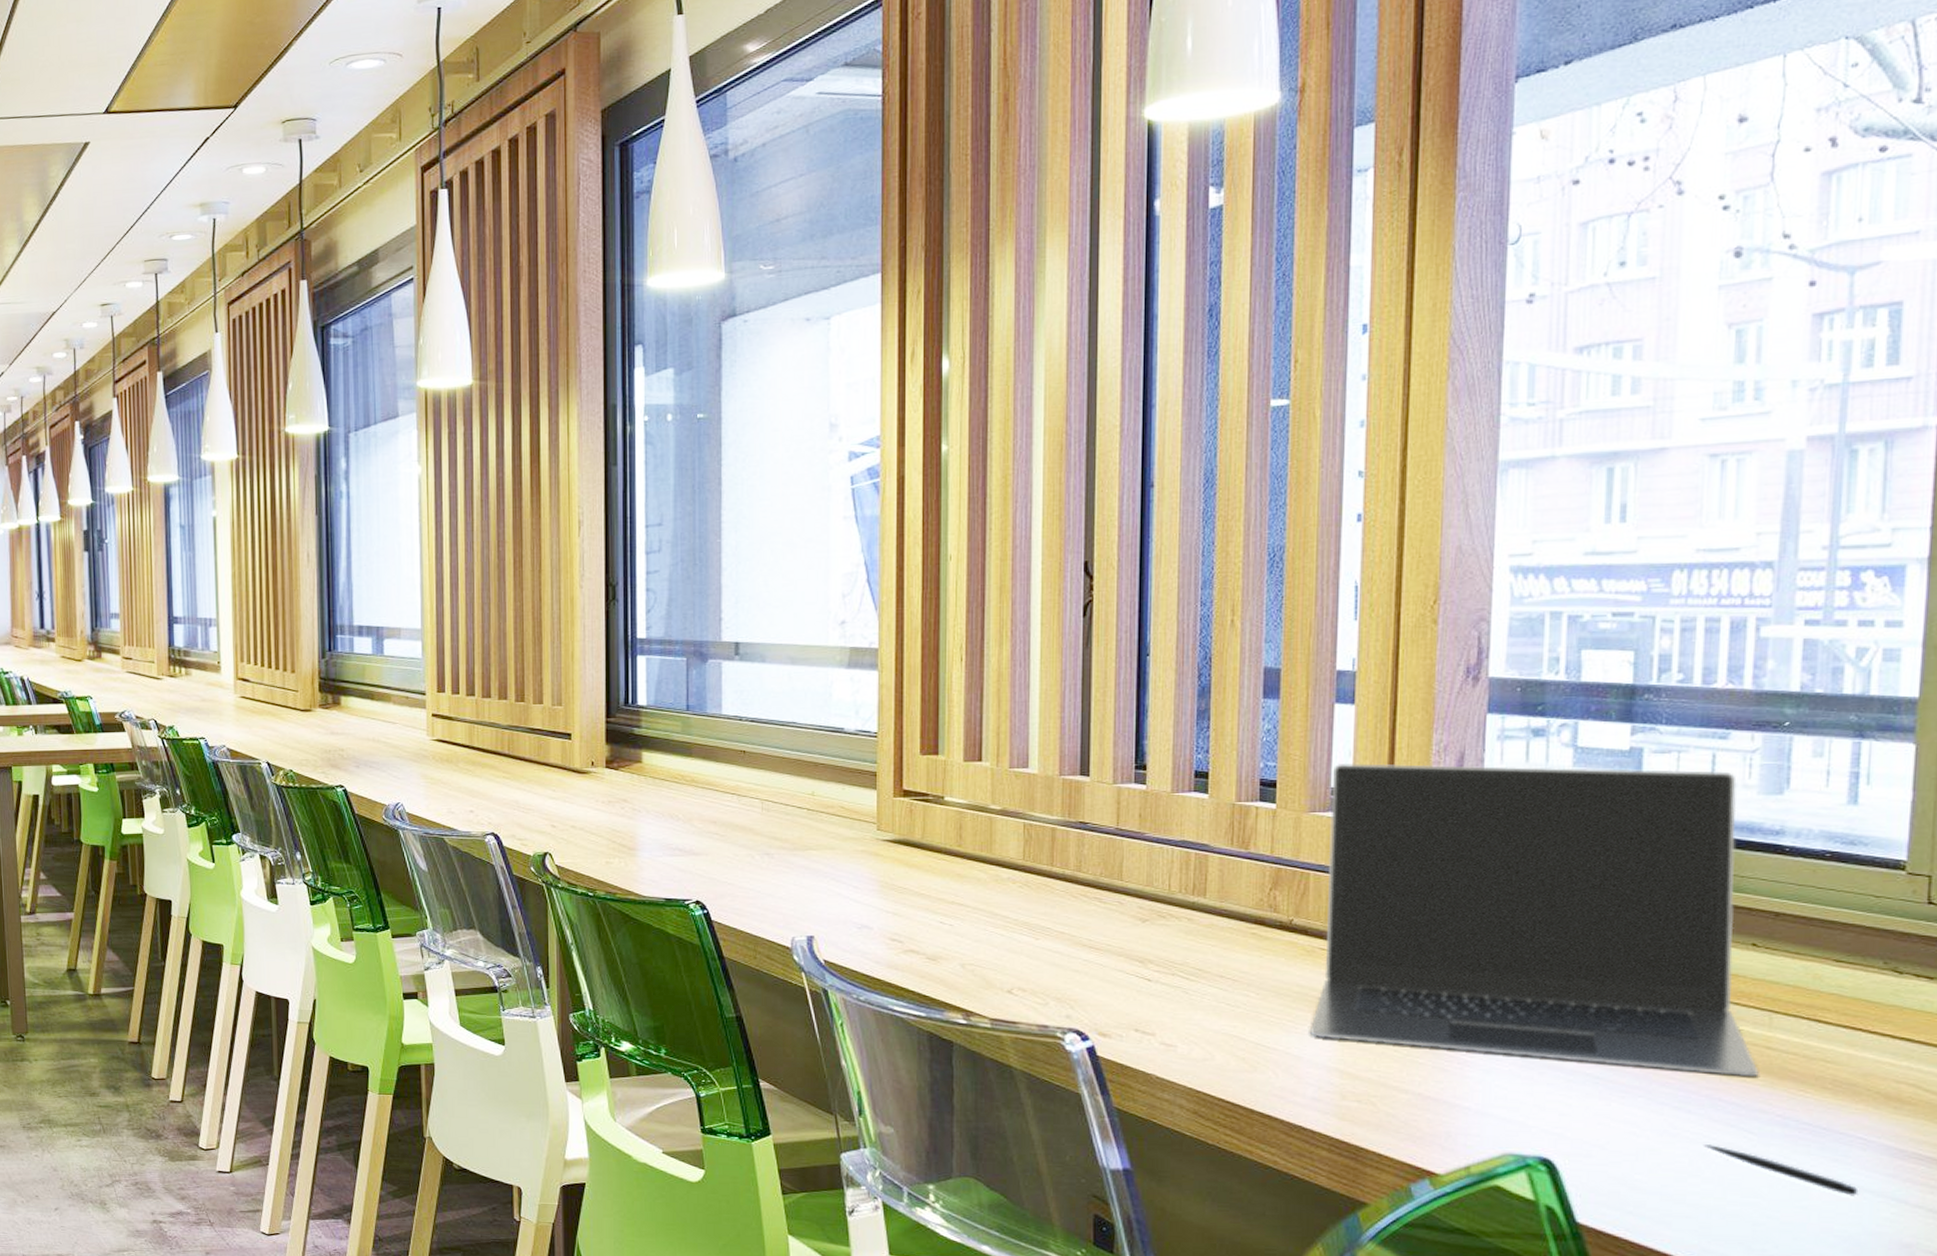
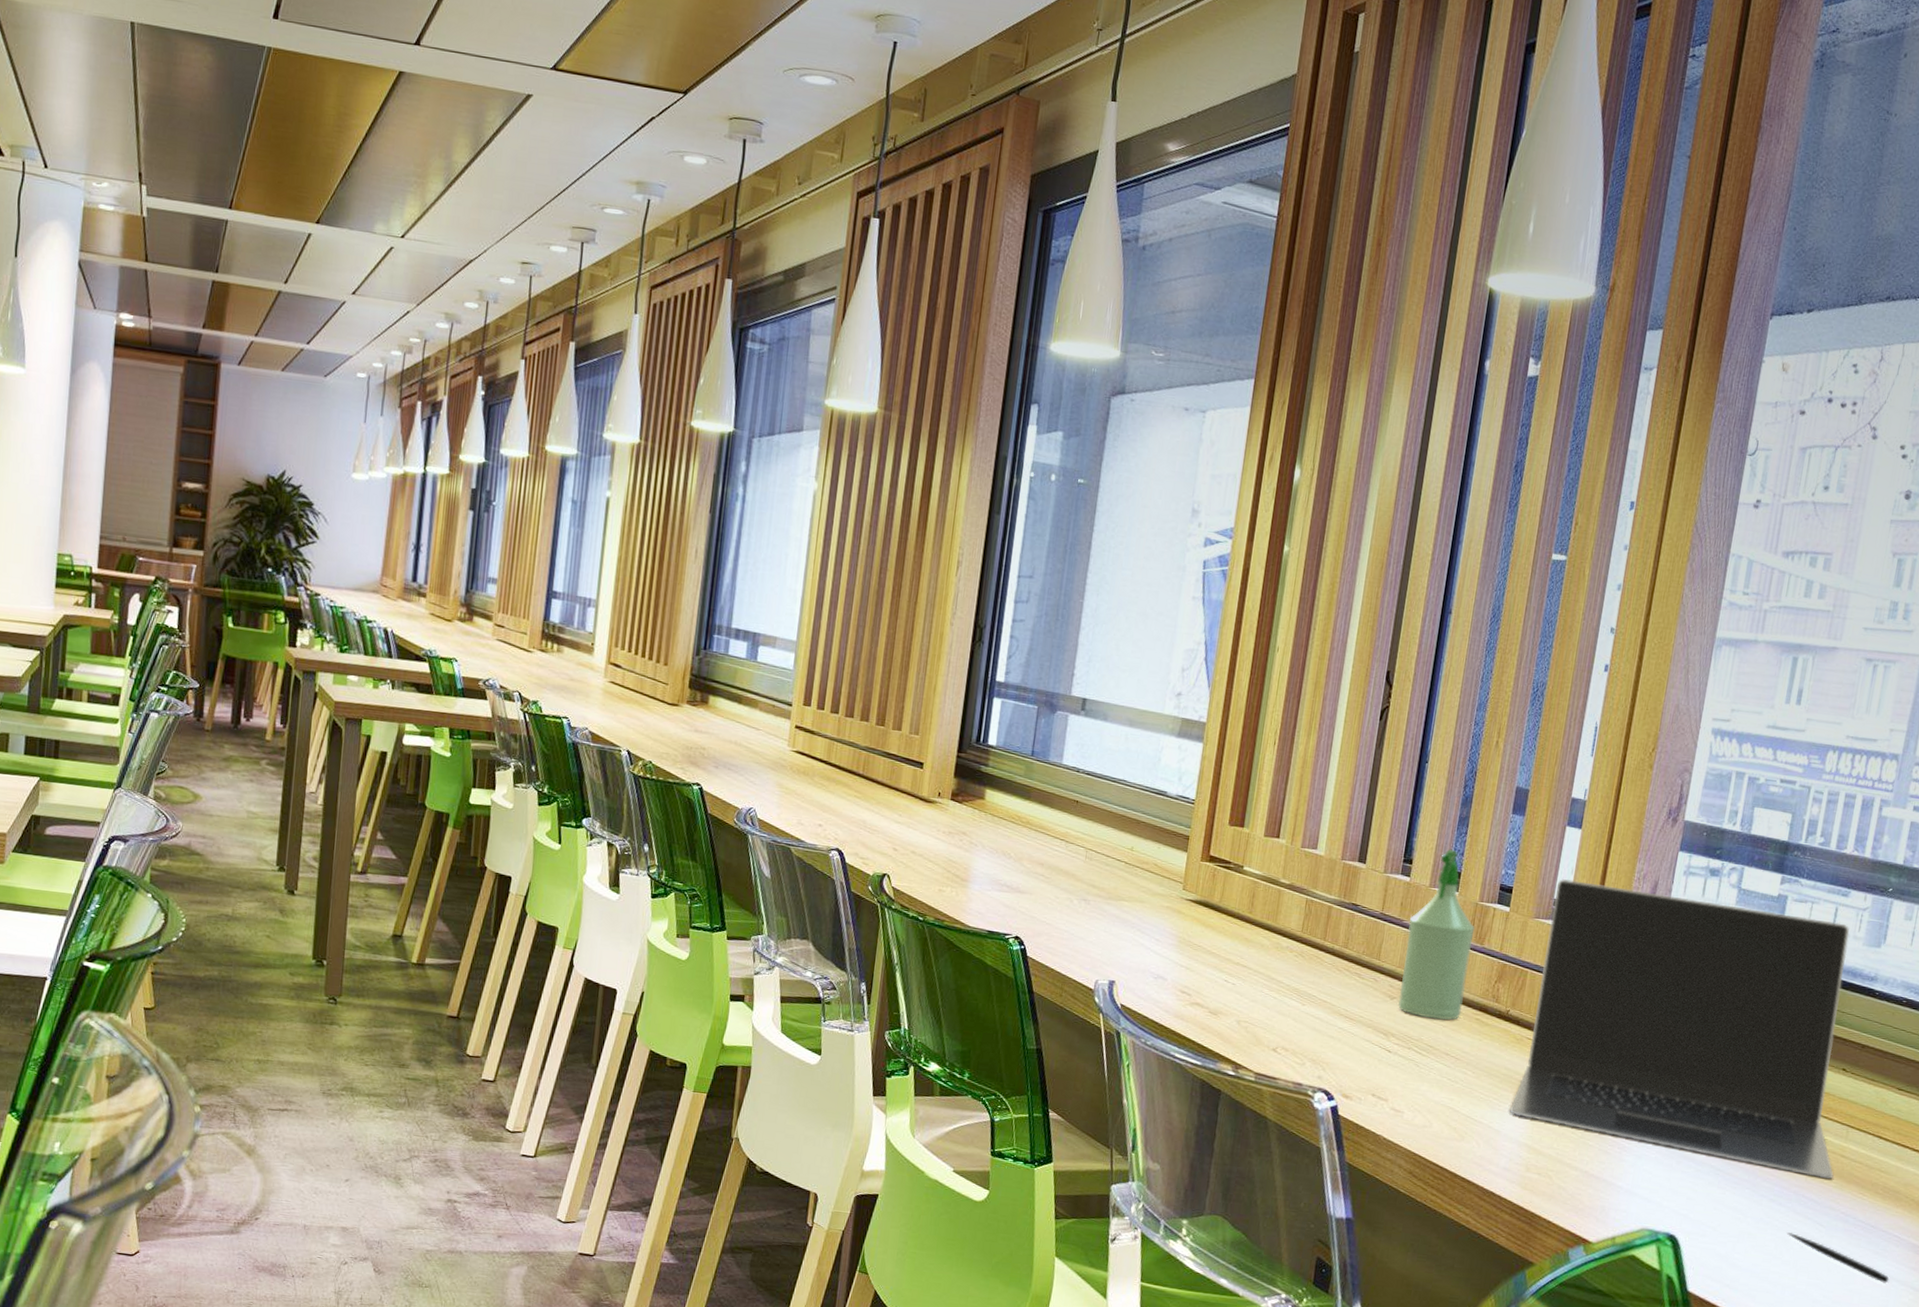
spray bottle: none [1151,748,1235,939] -> present [1397,849,1475,1020]

